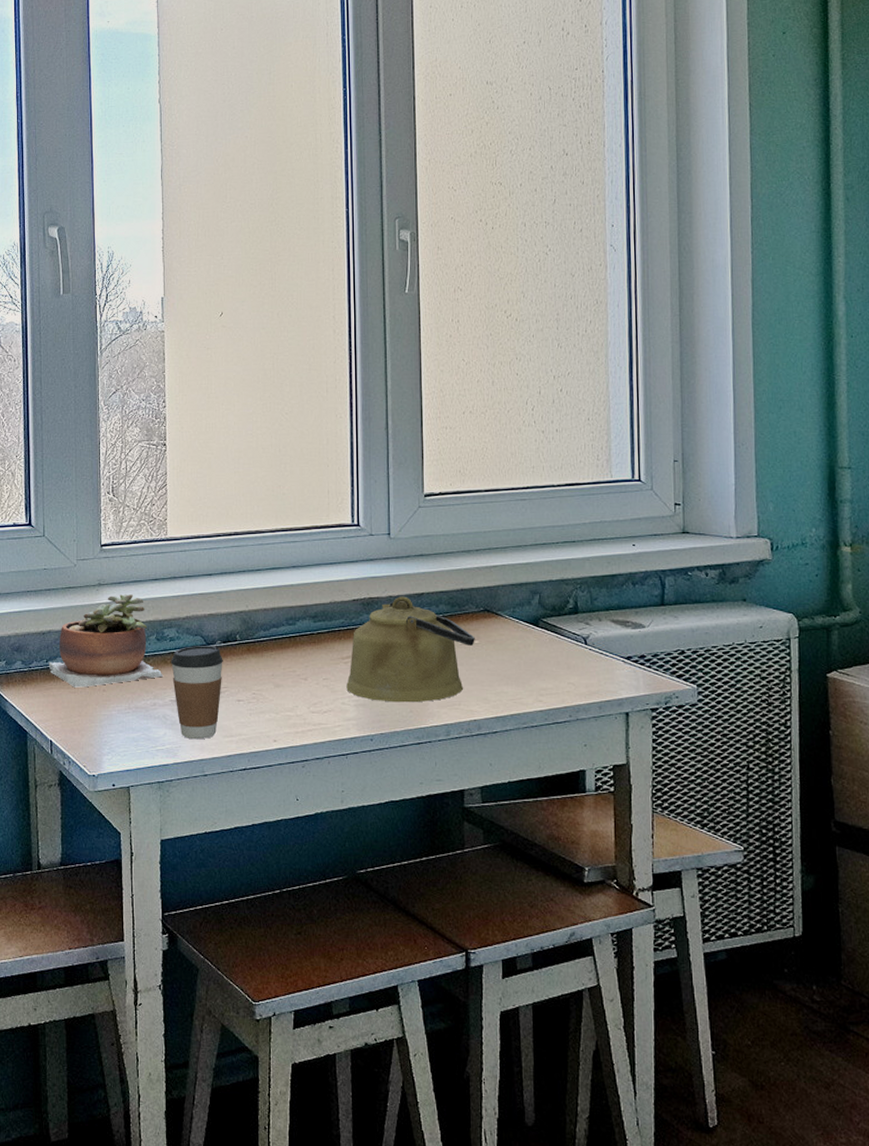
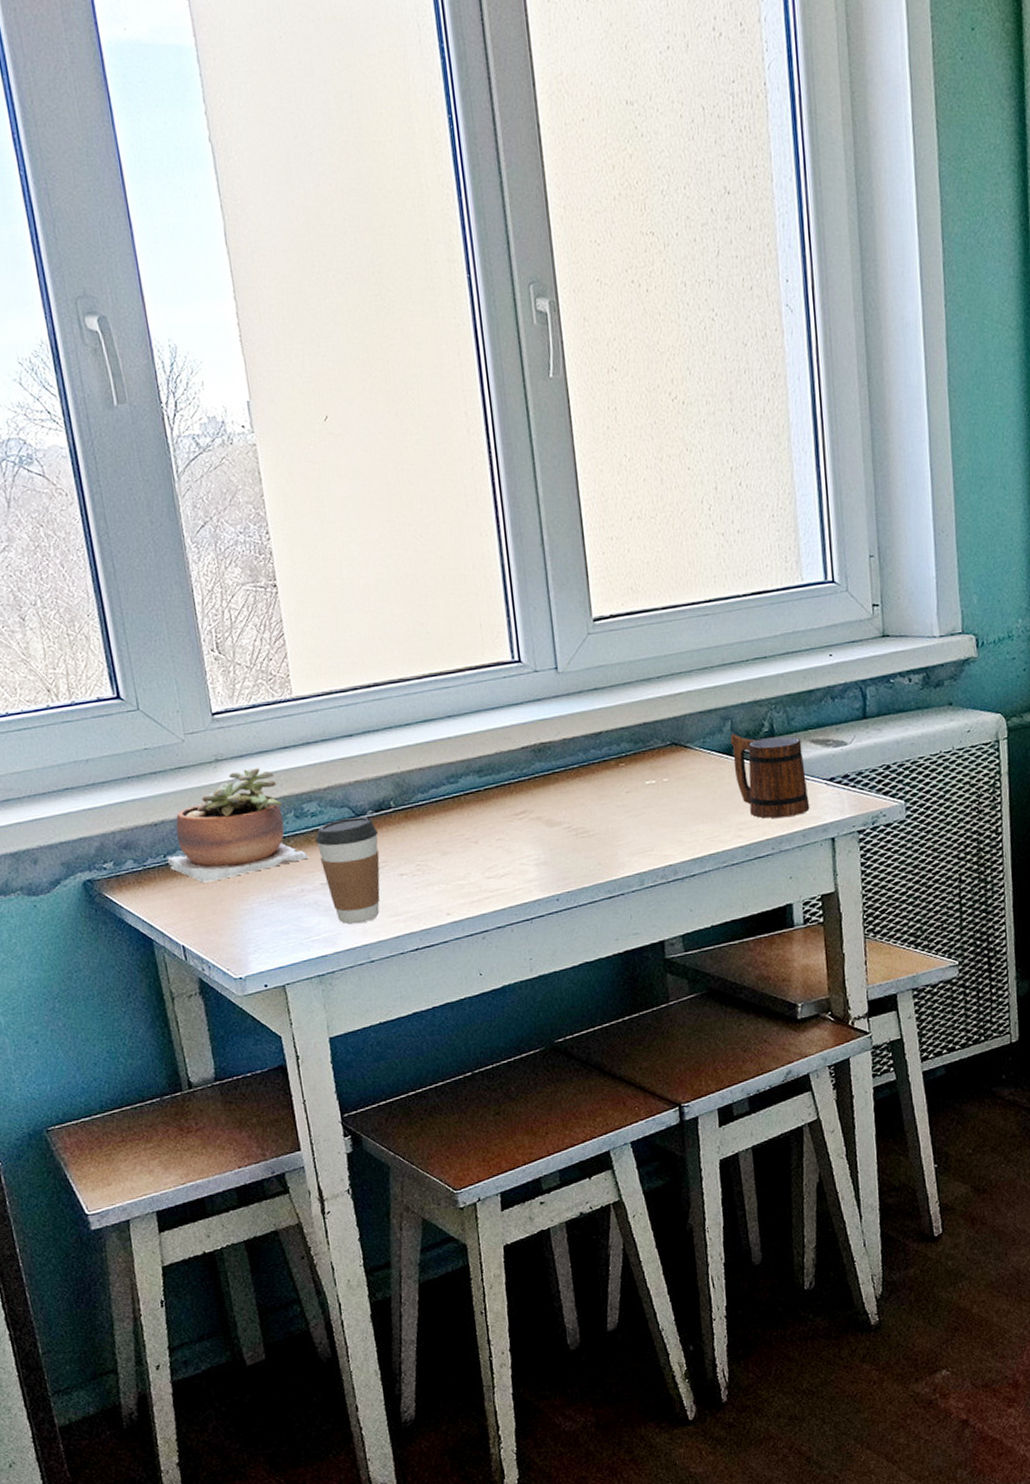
kettle: present [346,596,475,703] -> none [523,737,664,857]
mug: none [537,606,607,689] -> present [730,733,810,819]

